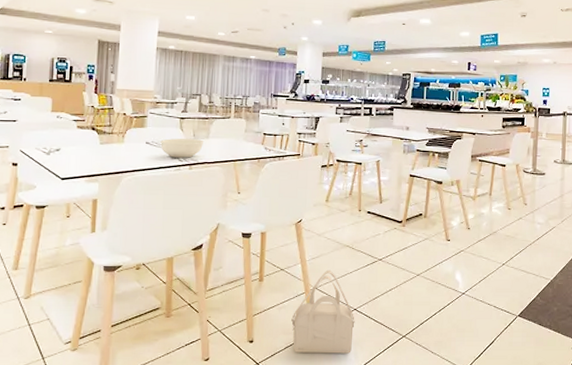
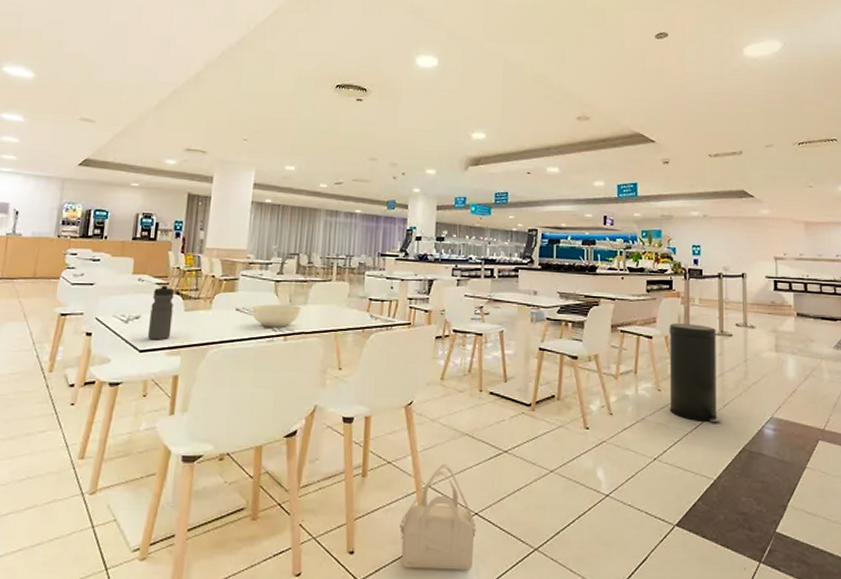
water bottle: none [67,121,90,170] -> present [147,284,175,340]
pedal bin: none [518,154,560,234] -> present [669,323,722,422]

